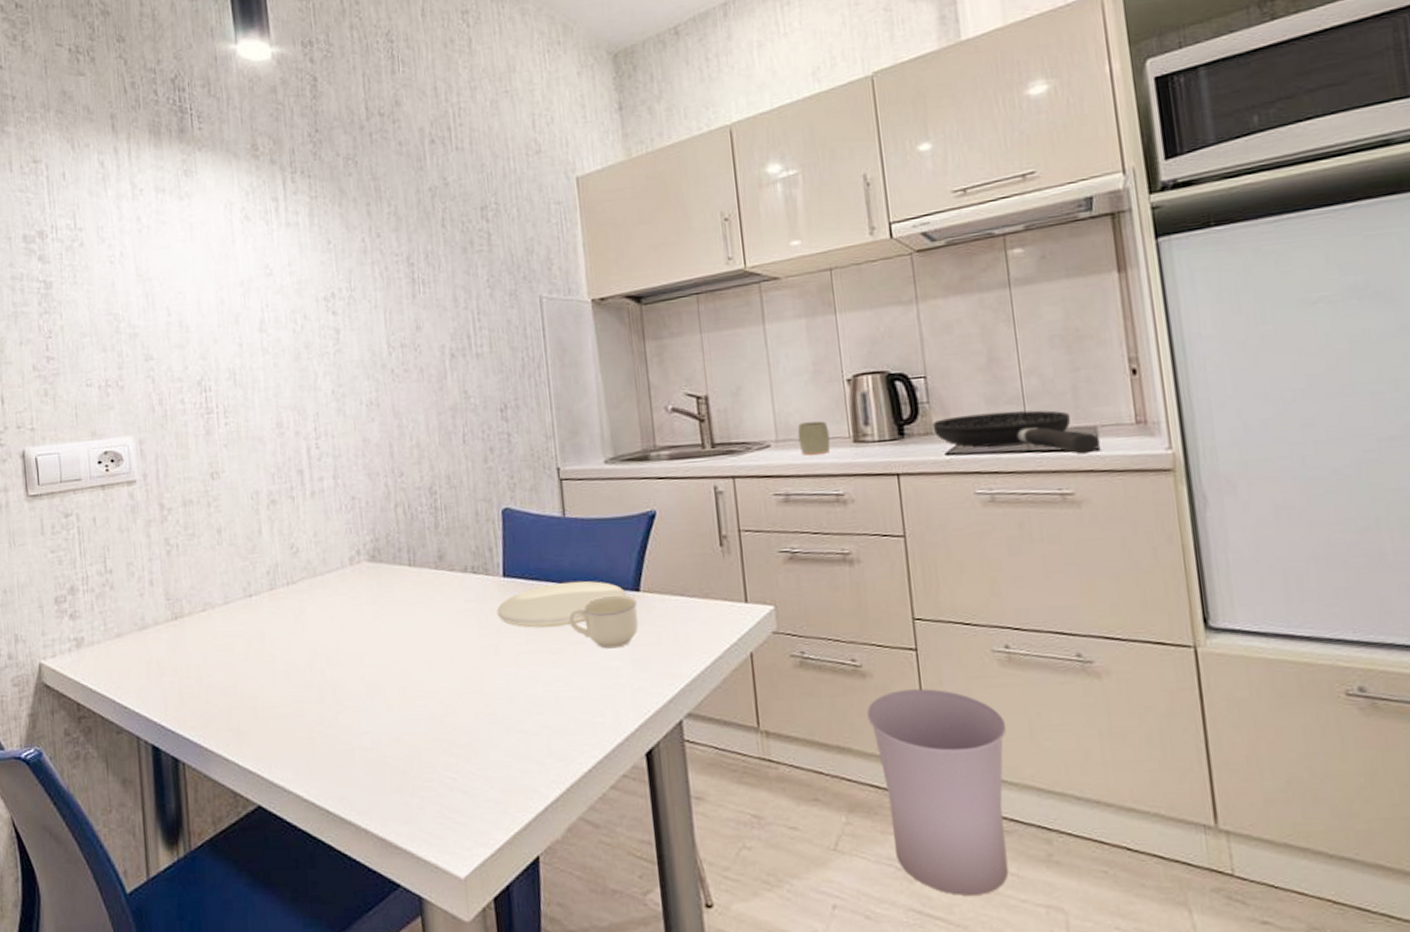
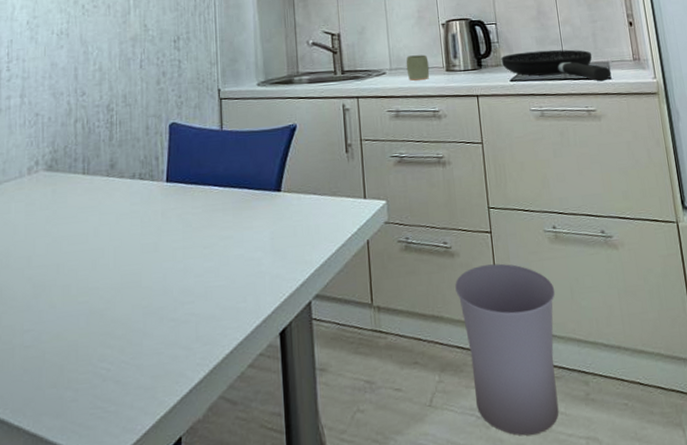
plate: present [496,580,626,628] -> none [158,183,269,226]
cup: present [568,595,639,649] -> none [220,195,279,242]

